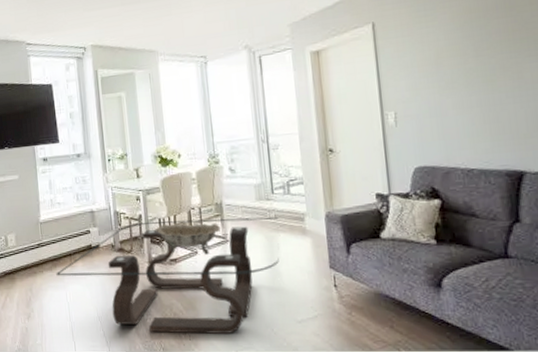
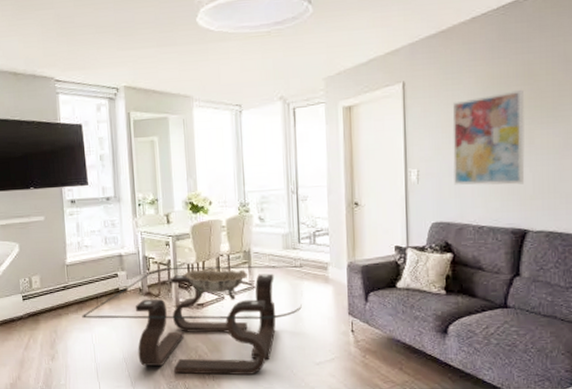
wall art: none [427,21,516,126] -> present [452,89,525,185]

